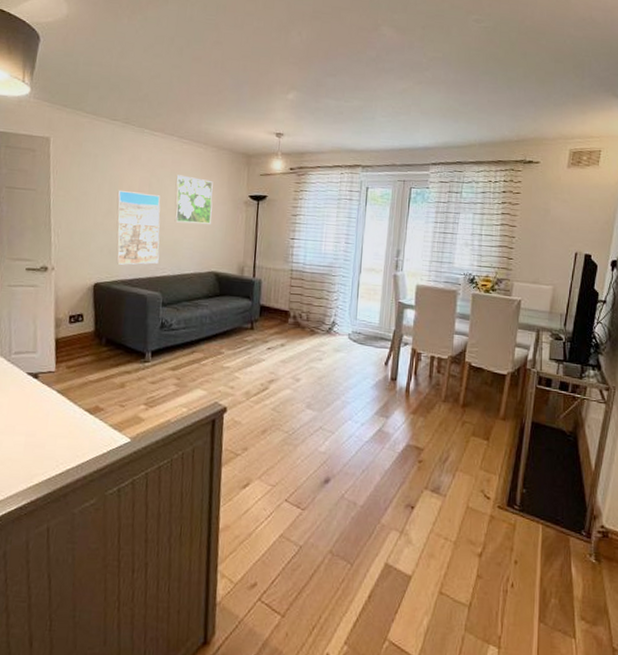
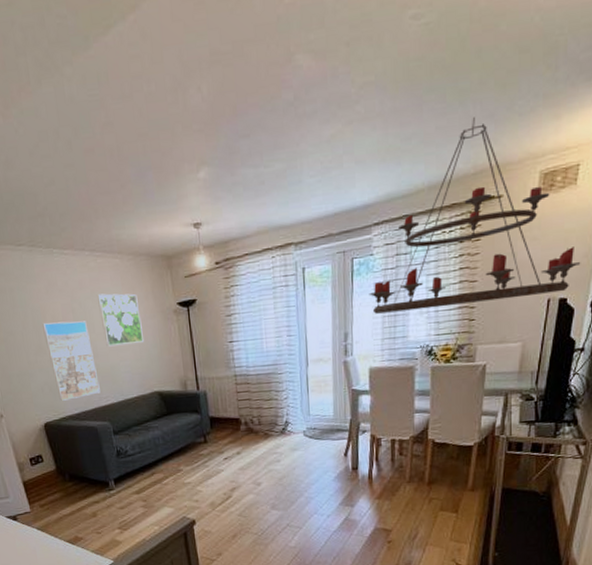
chandelier: none [422,99,603,249] -> present [369,117,581,314]

